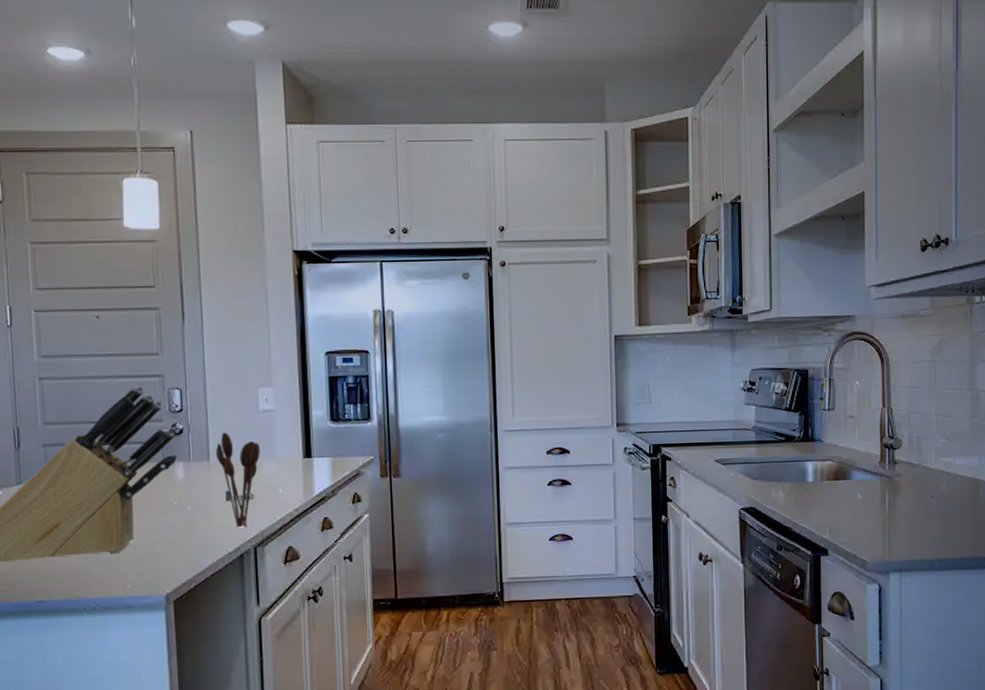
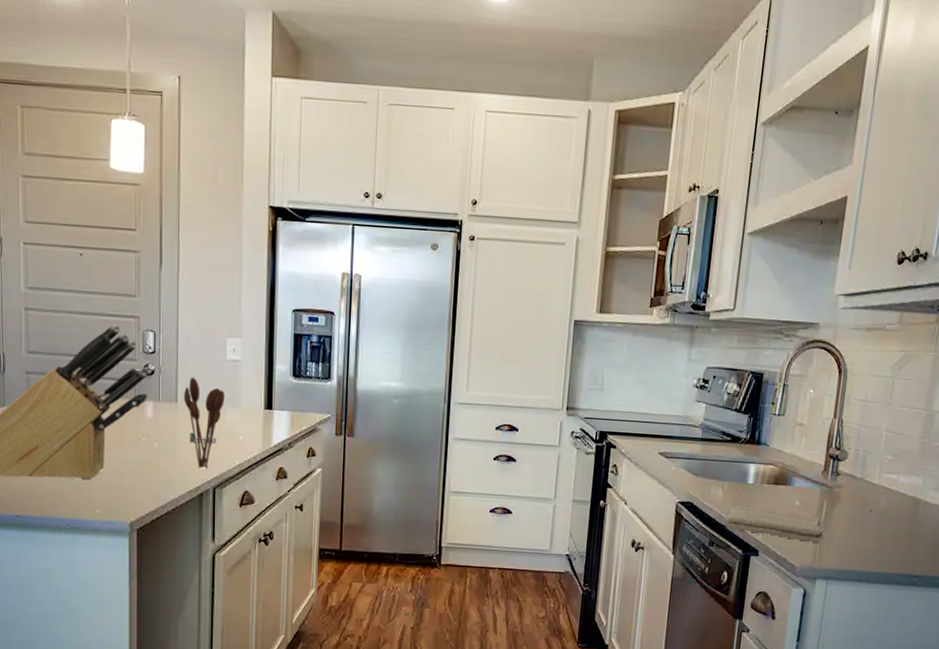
washcloth: none [789,505,891,535] -> present [724,505,825,543]

